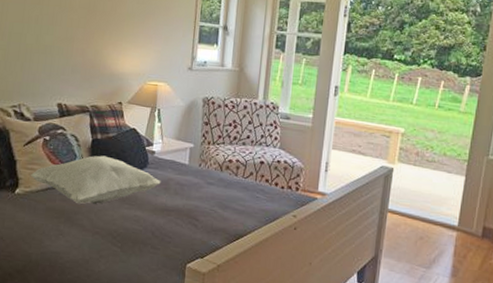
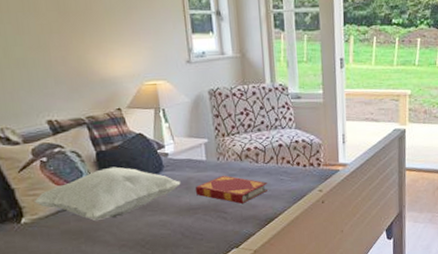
hardback book: none [172,182,244,214] -> present [195,175,268,204]

